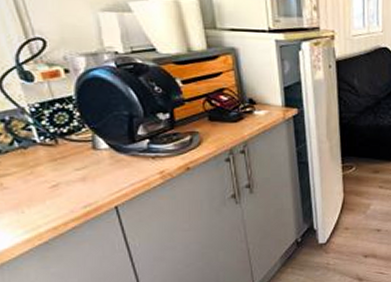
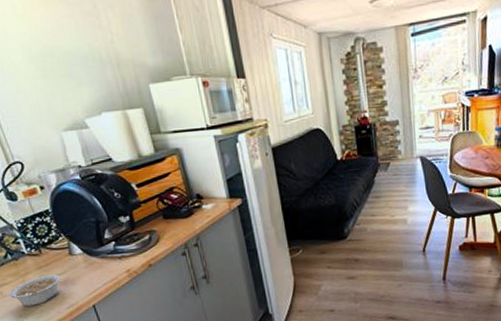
legume: none [10,169,78,202] -> present [8,274,61,307]

